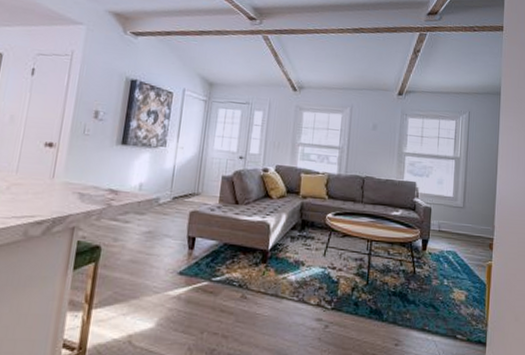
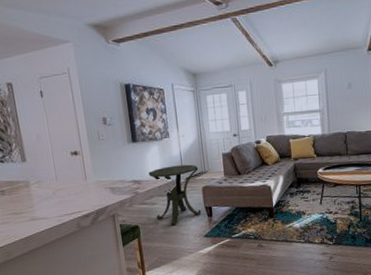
side table: none [125,179,190,252] -> present [149,164,201,225]

